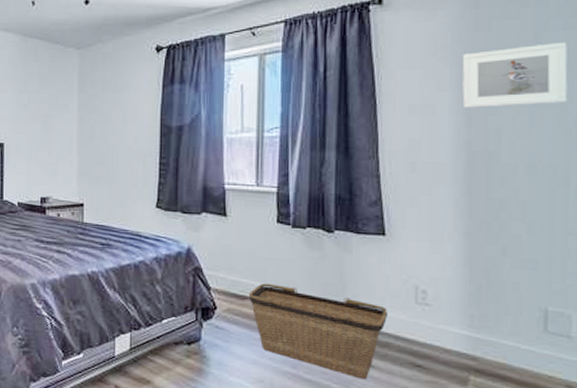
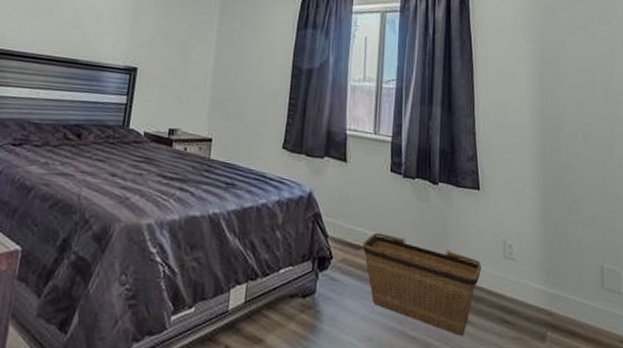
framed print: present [462,41,568,108] -> none [536,33,609,84]

